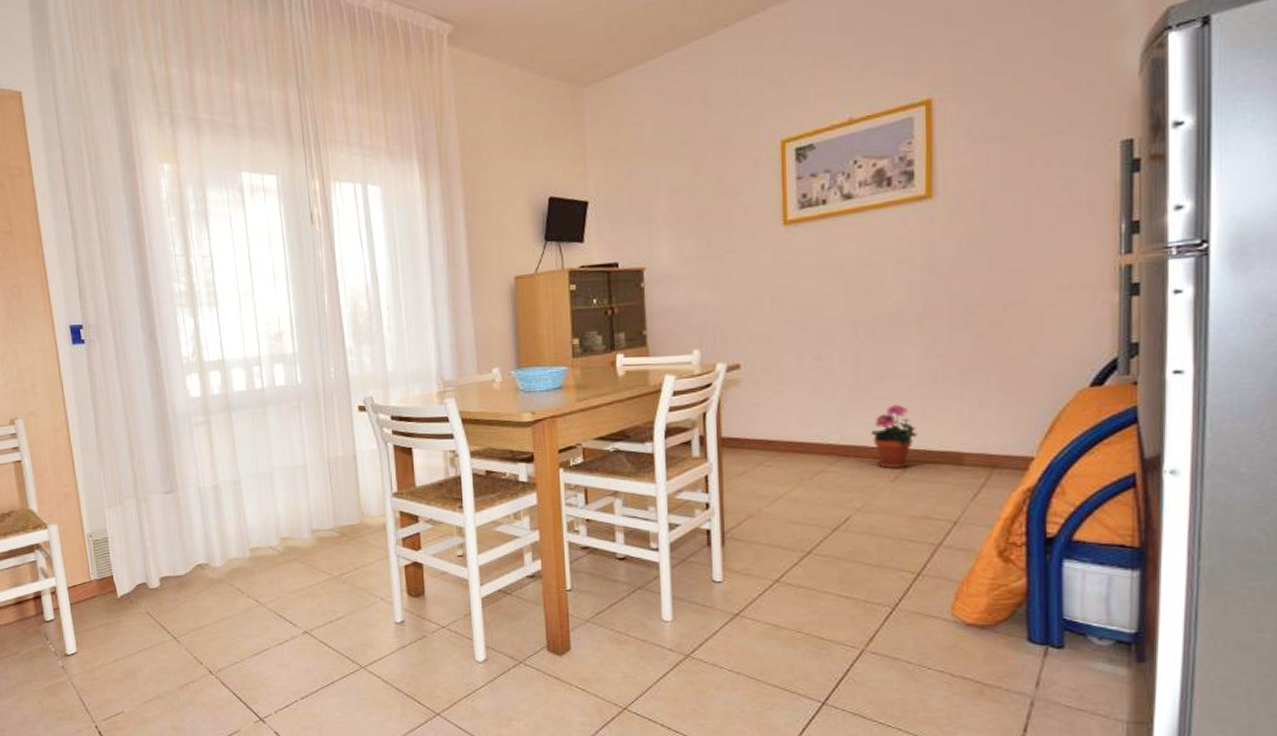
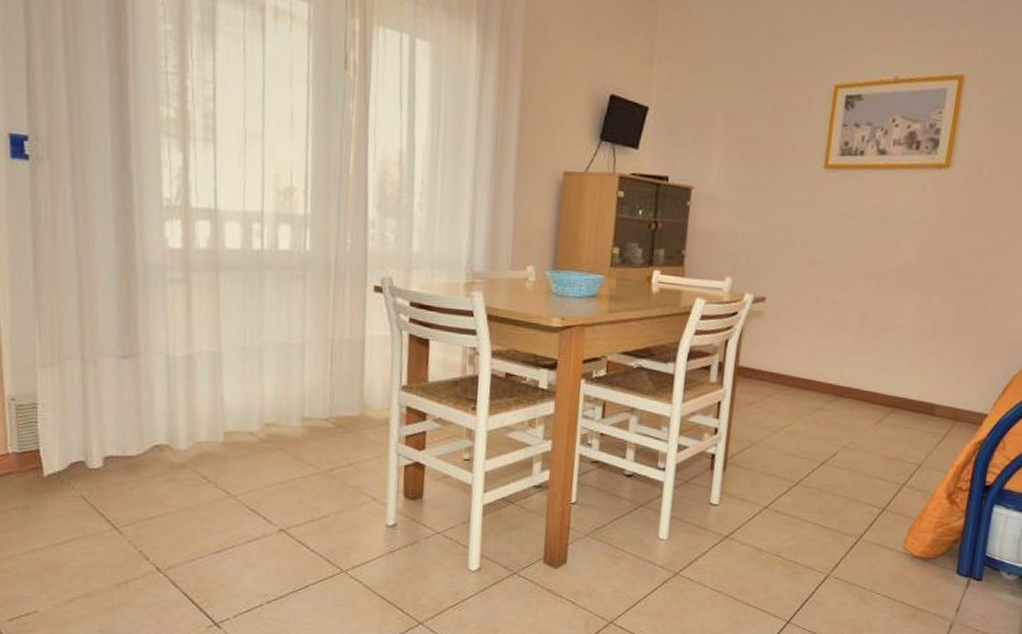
potted plant: present [871,405,918,469] -> none [866,354,903,414]

